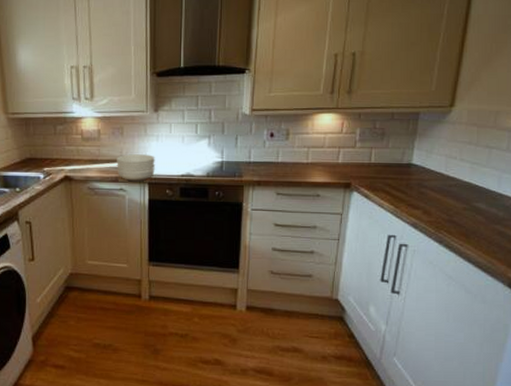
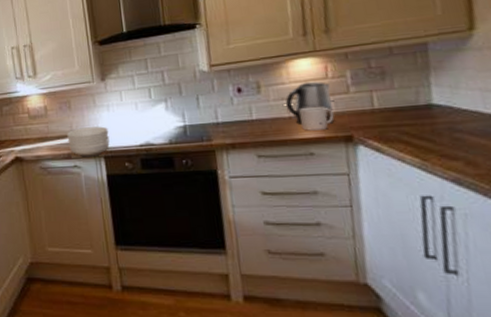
kettle: none [307,134,342,172] -> present [286,81,334,124]
mug: none [314,156,341,177] -> present [299,106,335,132]

